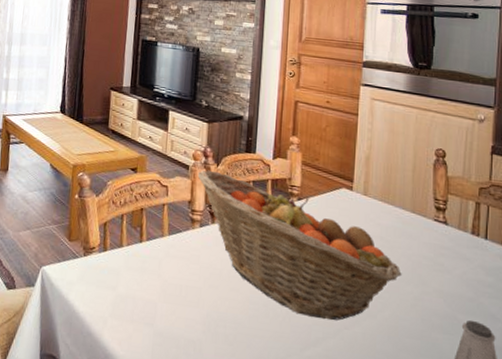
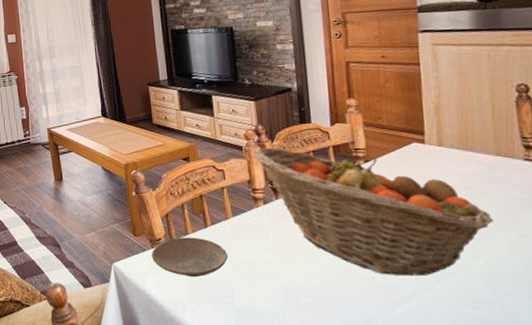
plate: none [82,248,157,293] -> present [152,237,228,278]

